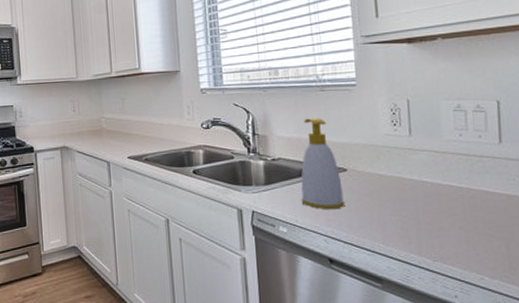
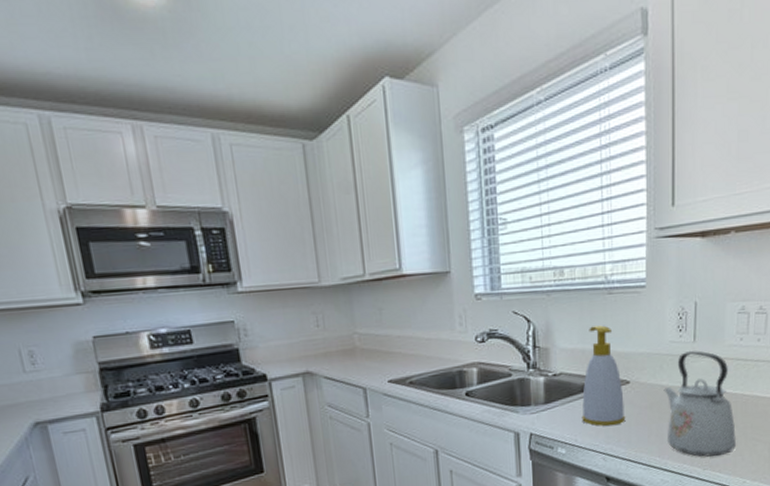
kettle: none [382,143,467,248] -> present [663,350,736,457]

